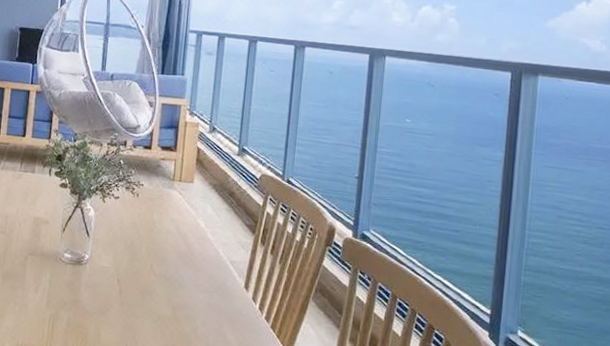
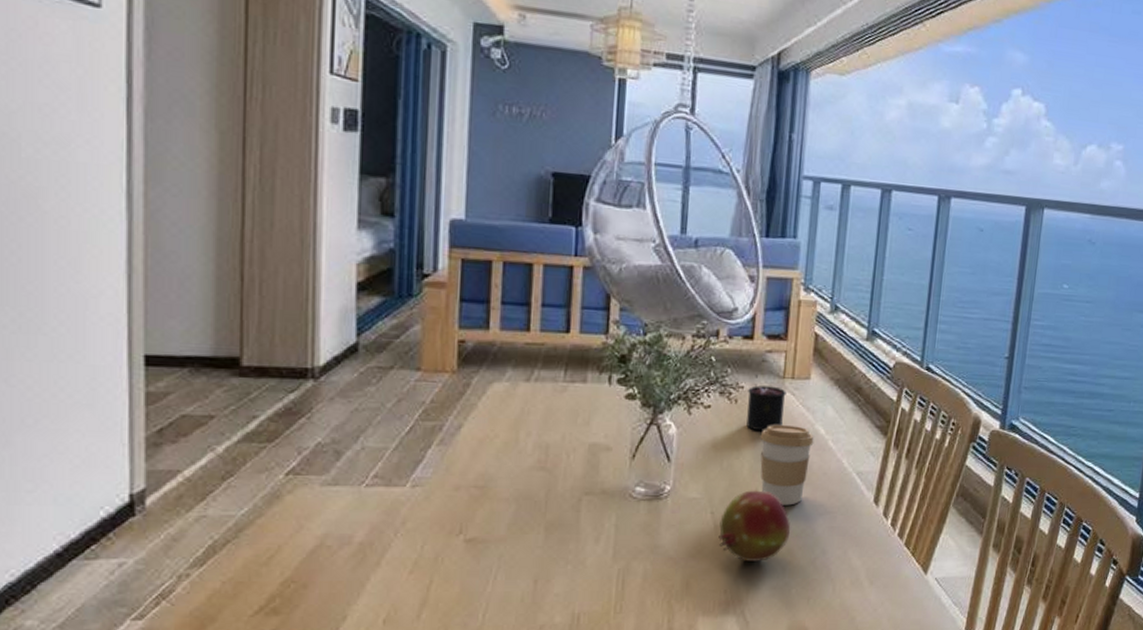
fruit: none [122,265,178,324] -> present [718,490,791,561]
candle: none [145,176,175,221] -> present [746,374,786,432]
coffee cup: none [155,216,197,282] -> present [760,425,814,506]

